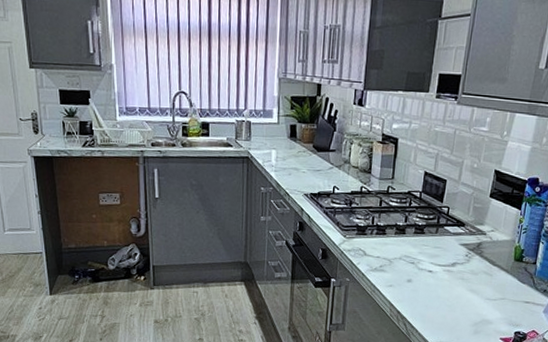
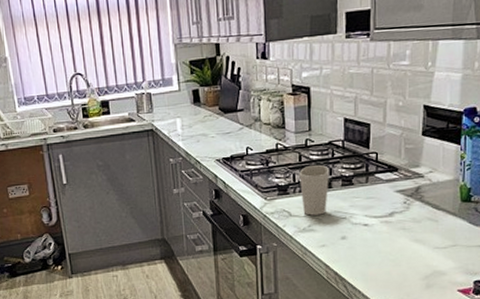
cup: none [377,210,406,258] -> present [299,164,330,216]

